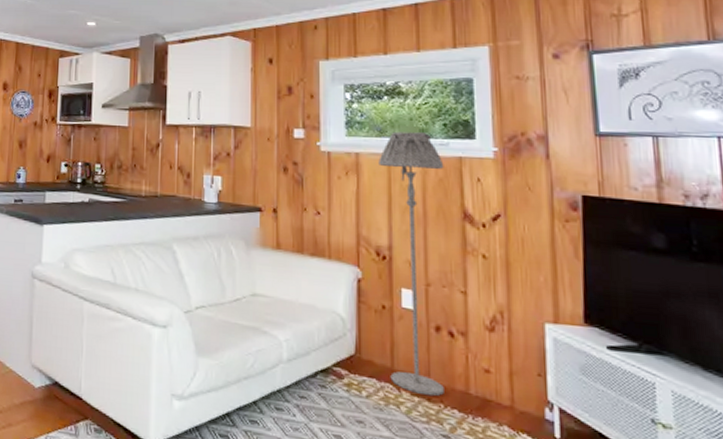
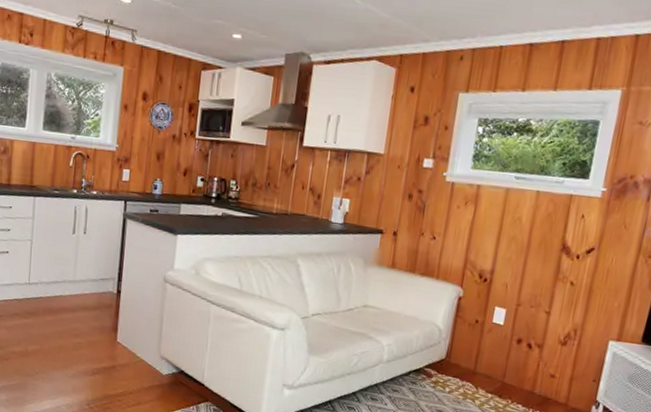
floor lamp: present [378,131,444,397] -> none [471,167,556,394]

